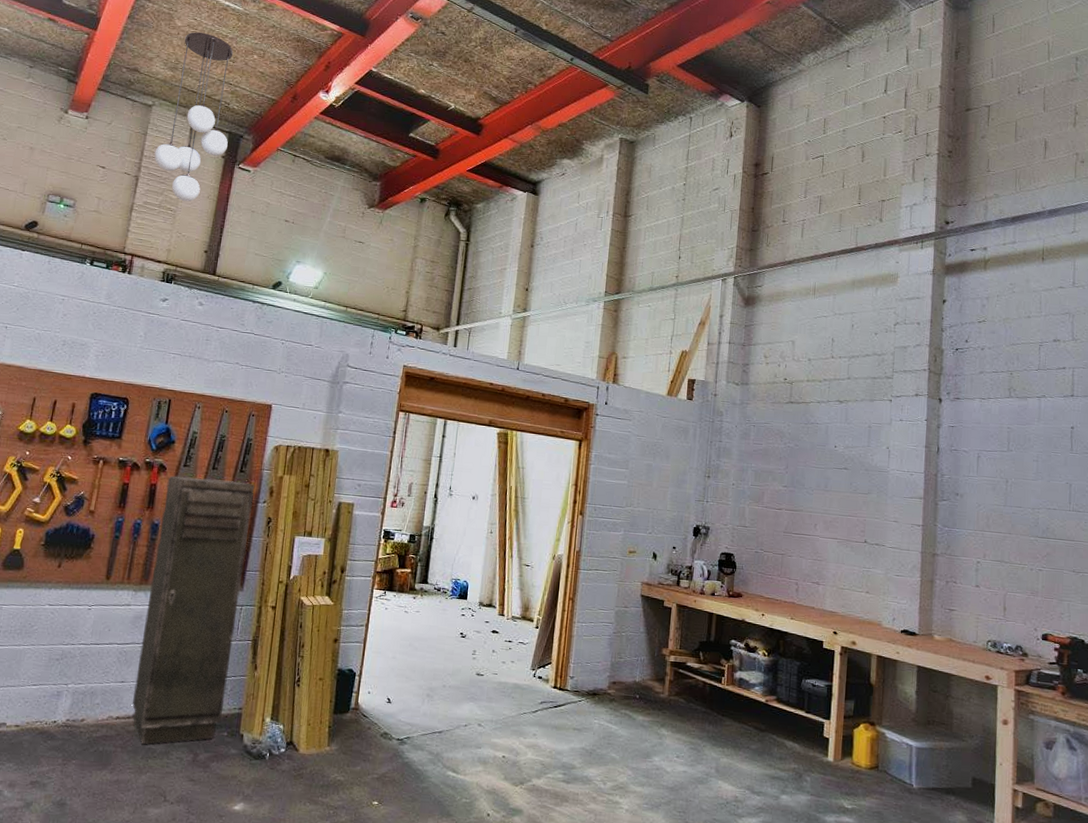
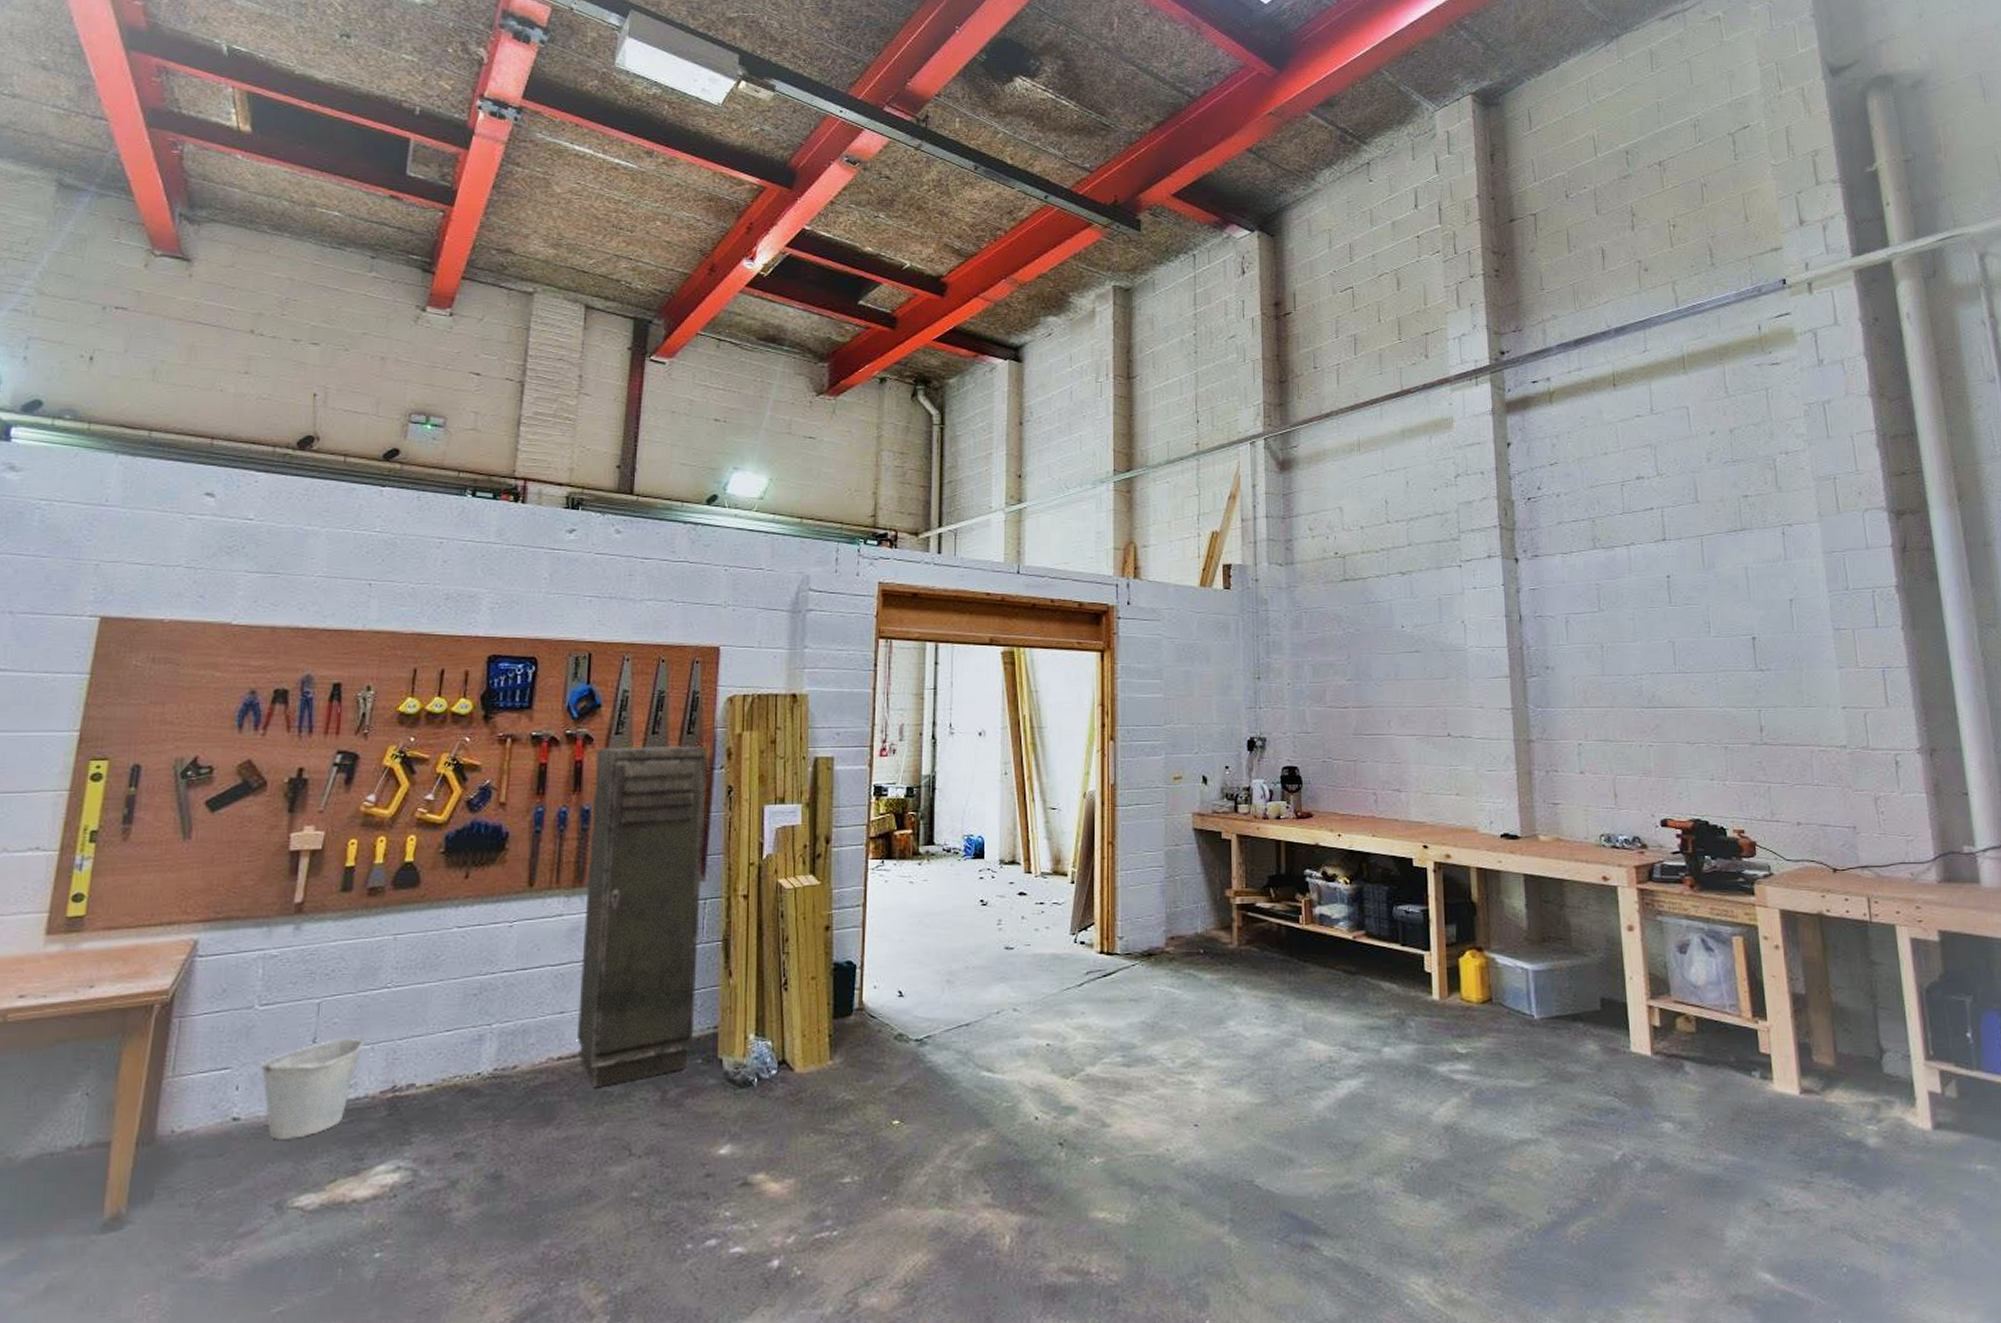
light fixture: present [154,32,234,202] -> none [542,199,634,408]

